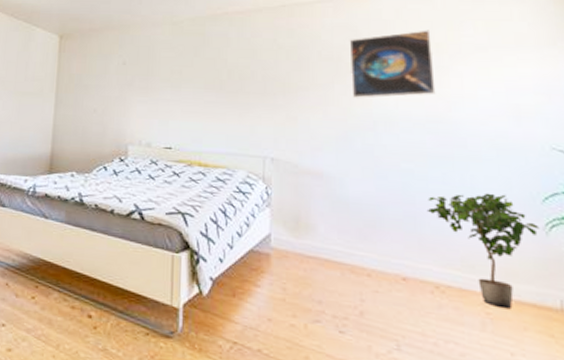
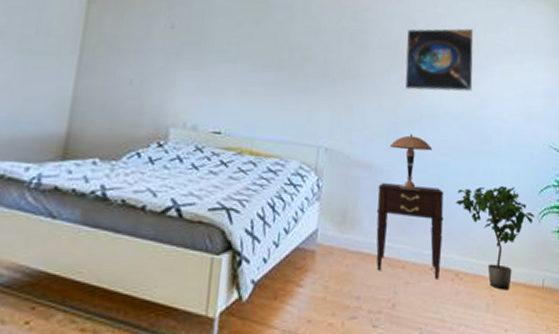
nightstand: none [331,190,415,291] -> present [376,183,444,279]
table lamp: none [340,142,392,197] -> present [389,134,433,189]

